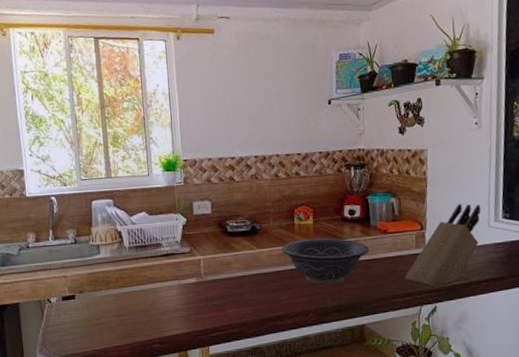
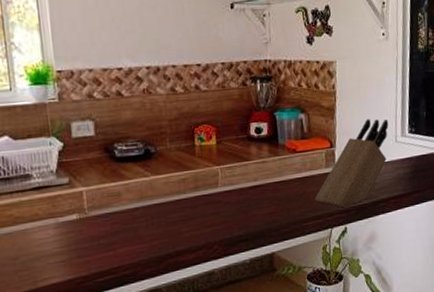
decorative bowl: present [281,238,370,285] -> none [180,160,278,213]

